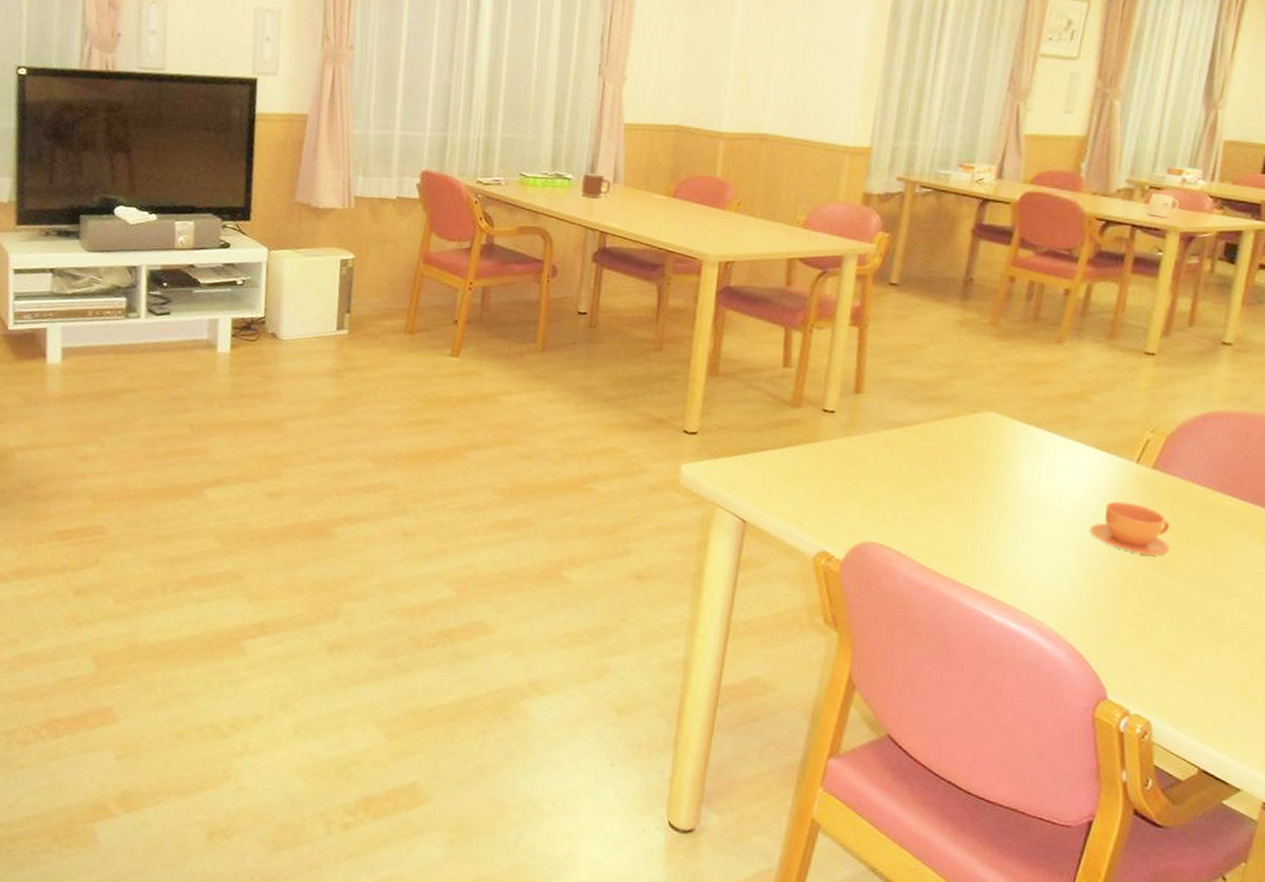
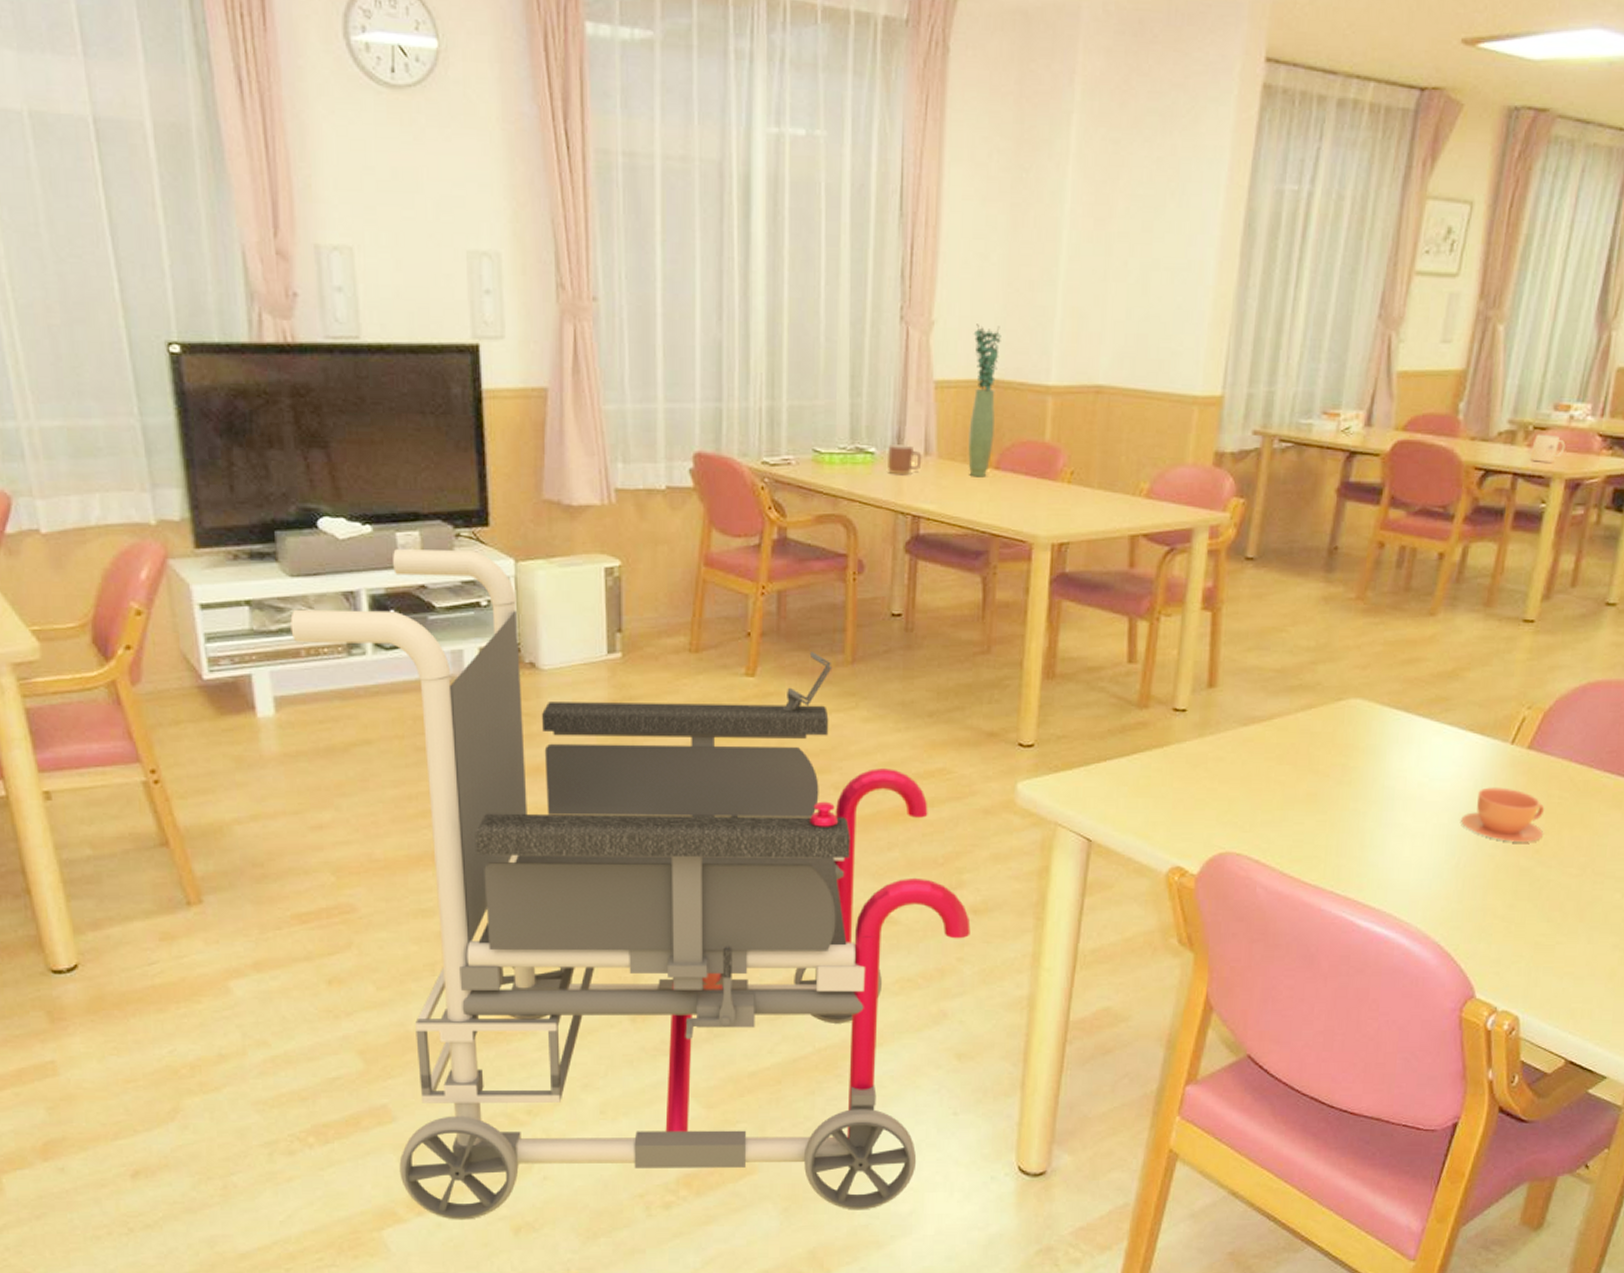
wheelchair: none [82,235,634,849] -> present [290,549,971,1220]
vase: none [649,80,682,204] -> present [968,324,1001,477]

